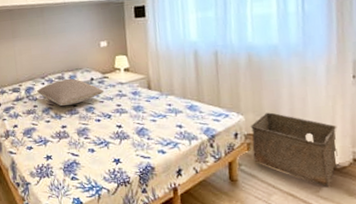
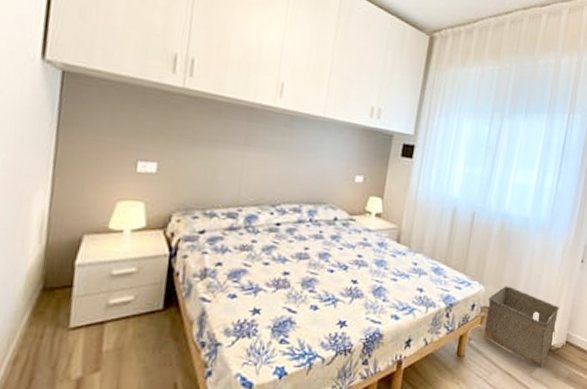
pillow: present [37,78,104,106] -> none [261,212,347,247]

